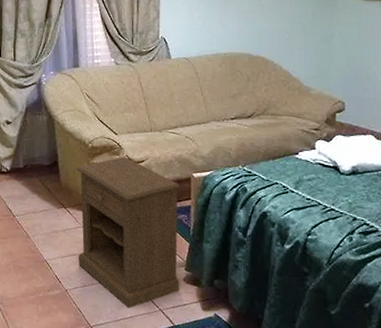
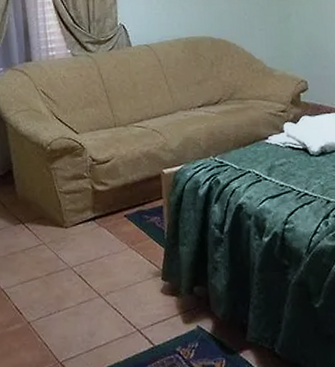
nightstand: present [76,156,180,309] -> none [34,157,157,334]

